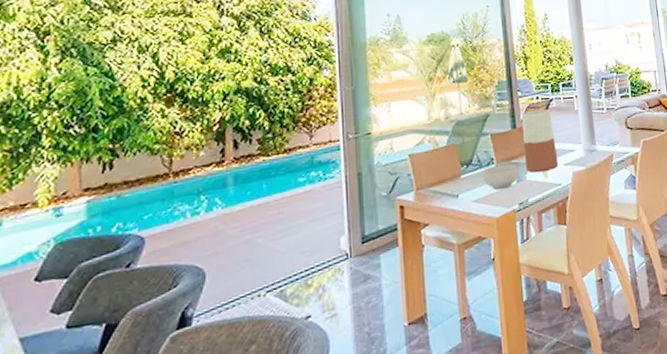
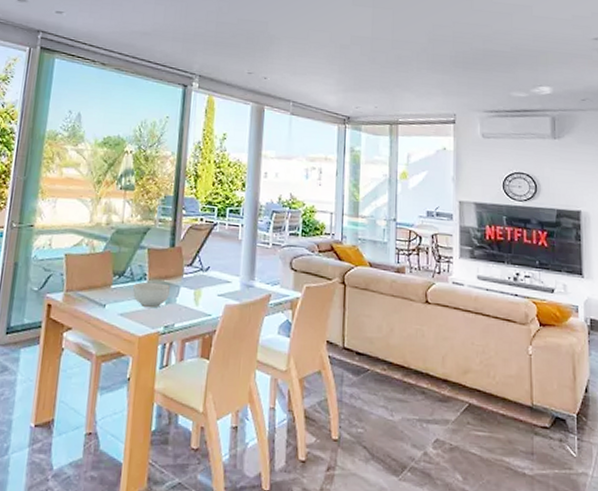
vase: present [521,109,559,173] -> none [178,231,213,298]

